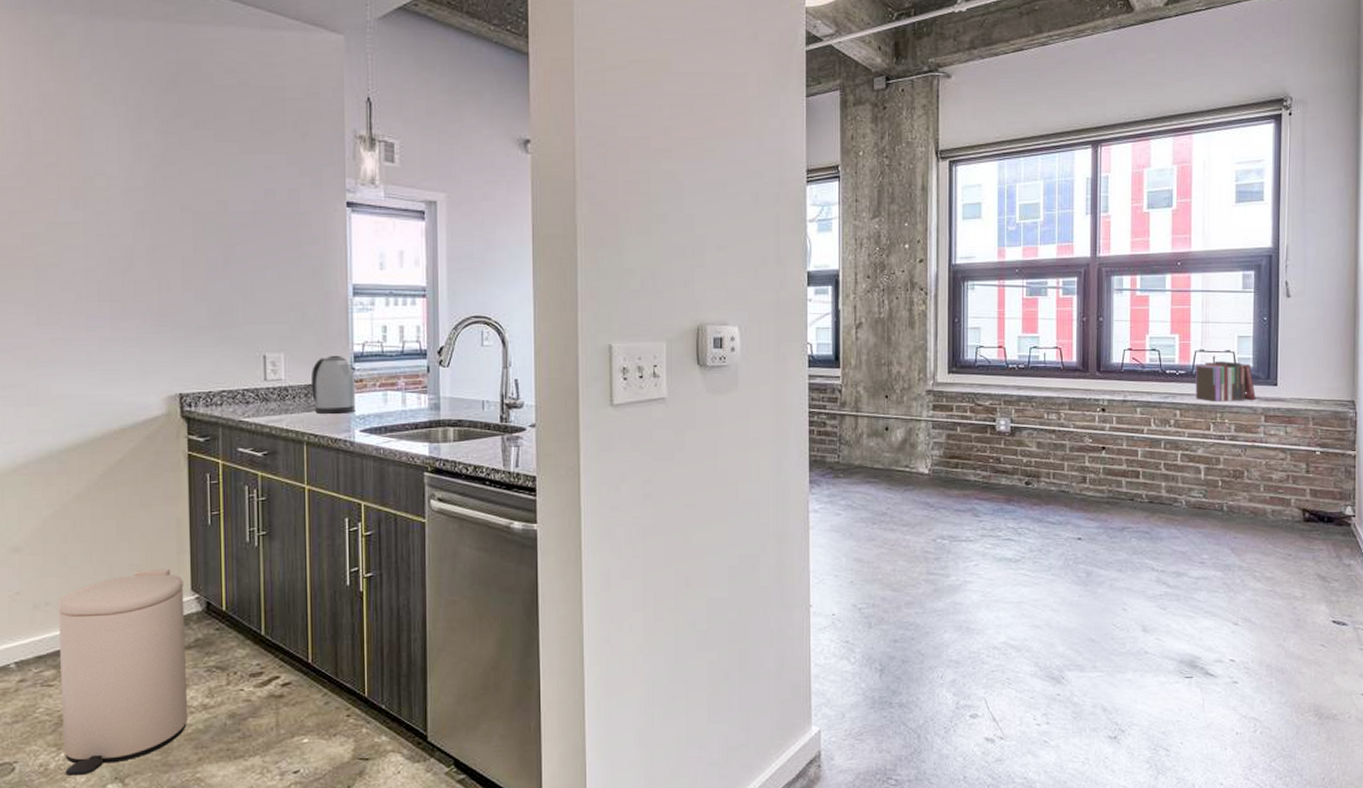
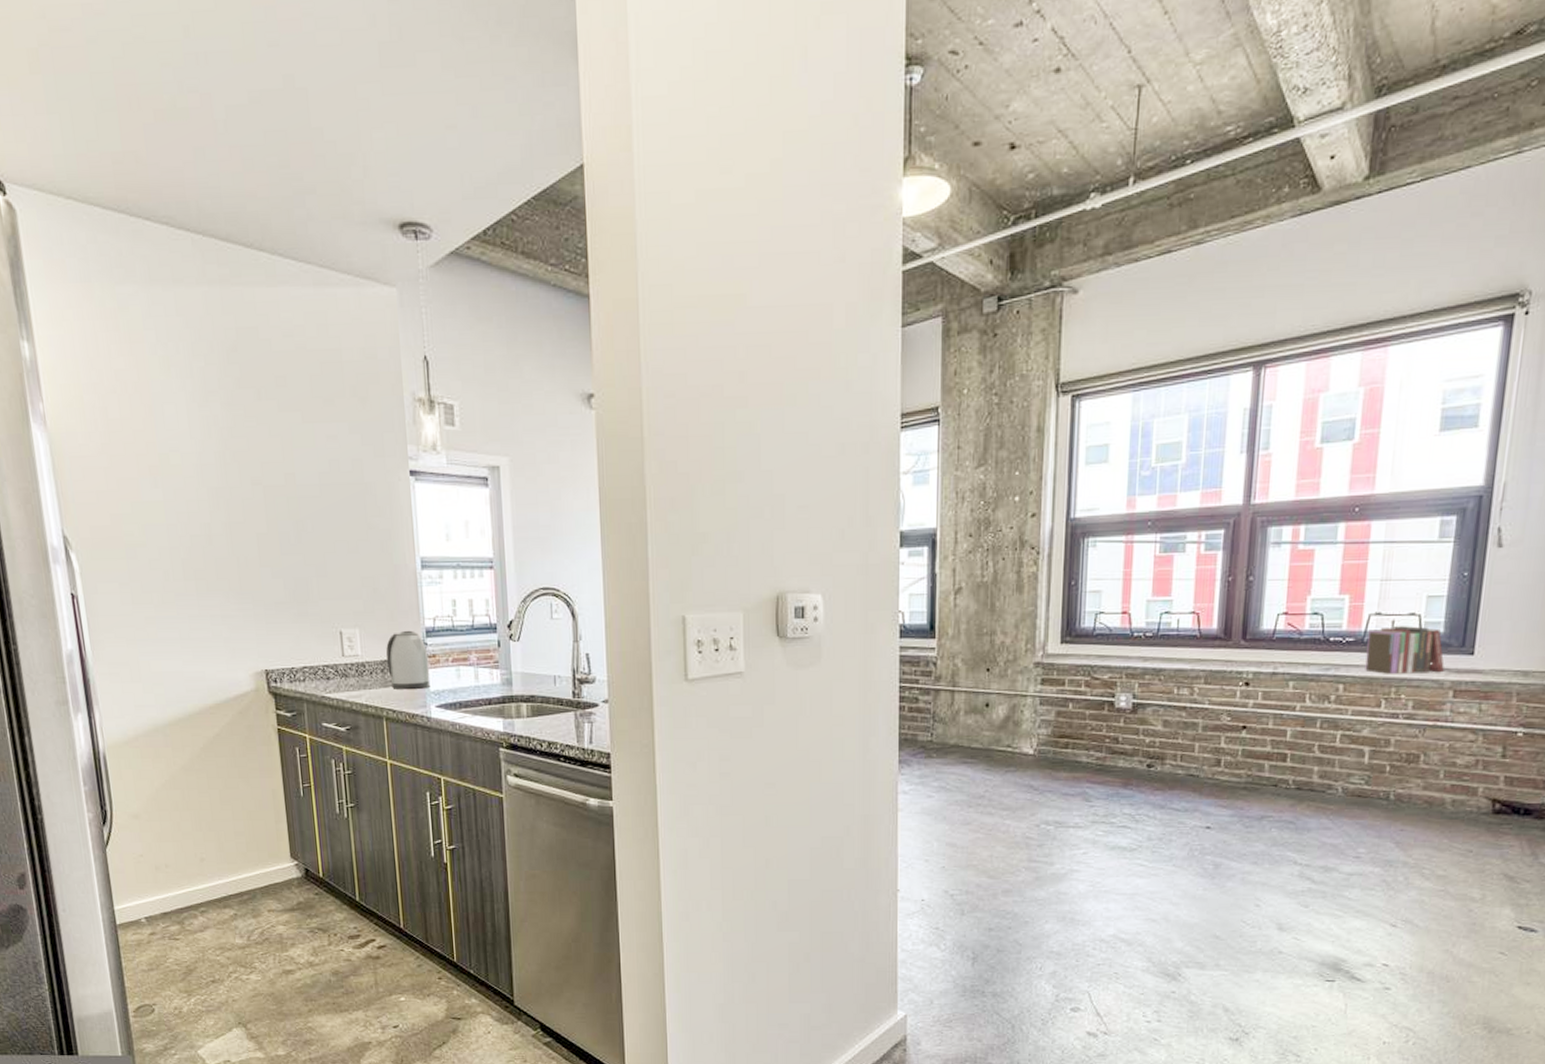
pedal bin: present [57,568,188,777] -> none [175,836,297,1020]

